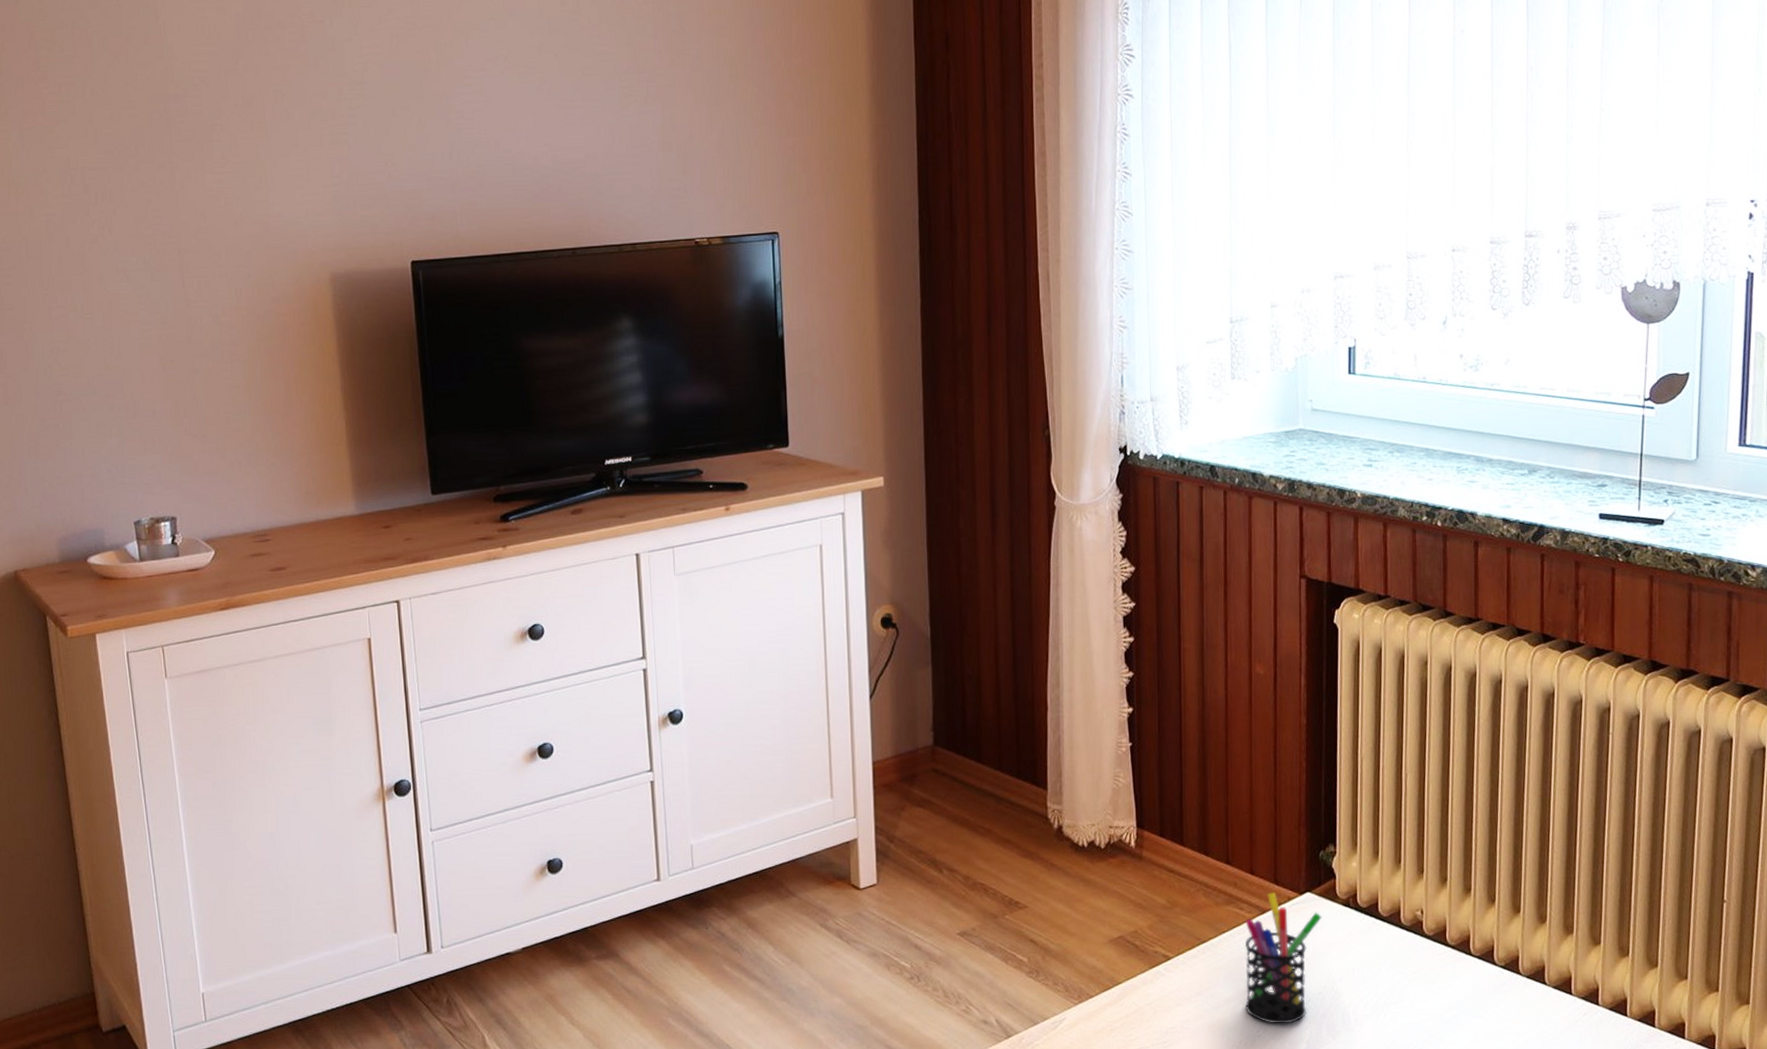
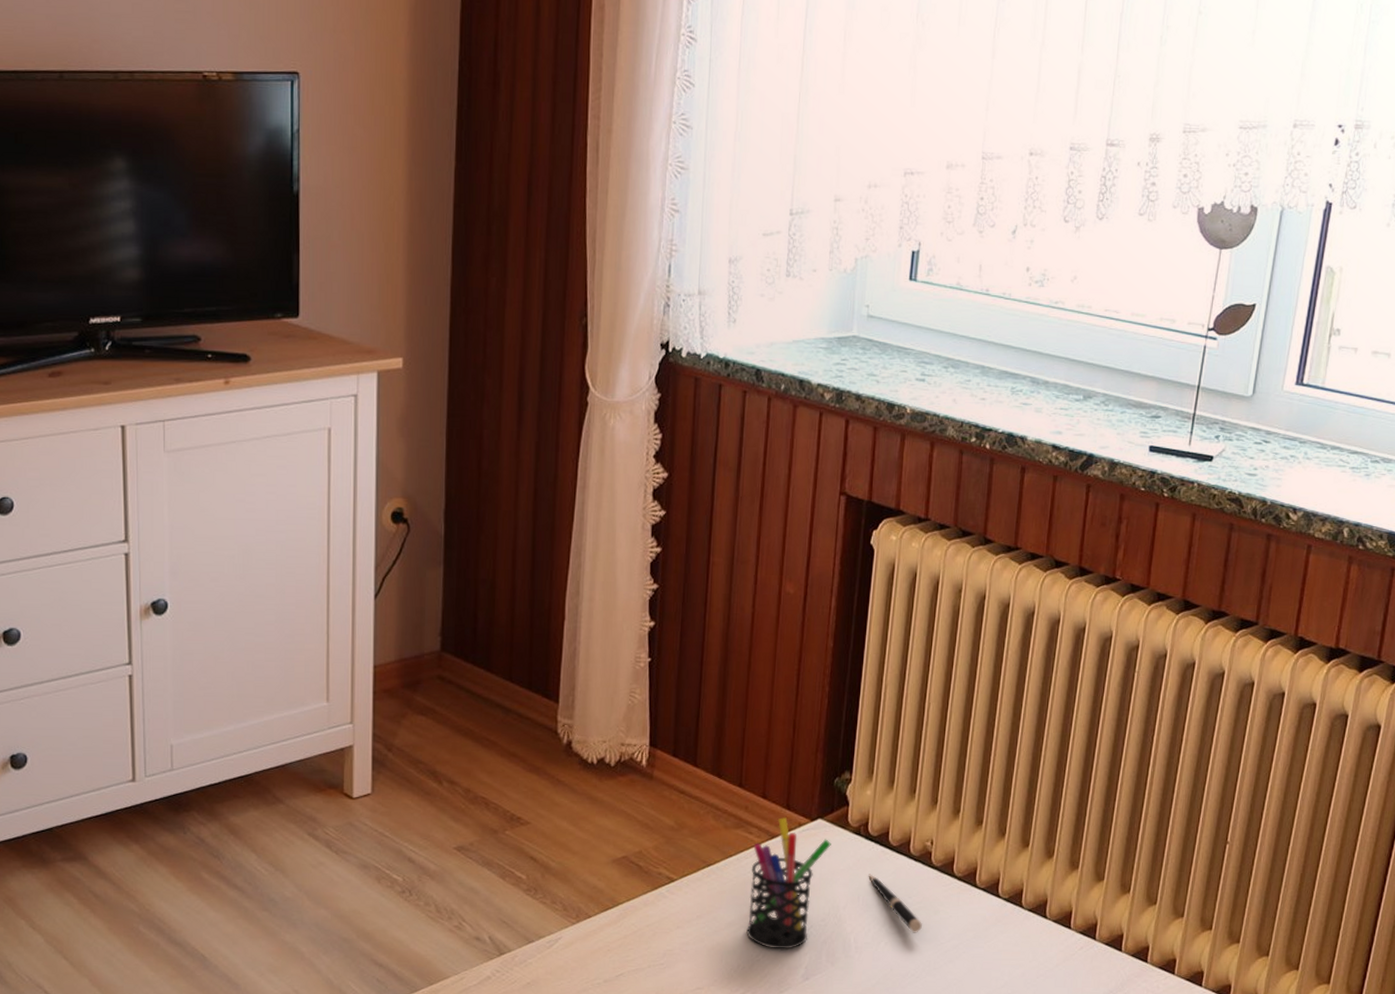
pen: none [1361,945,1420,1004] -> present [868,874,922,933]

